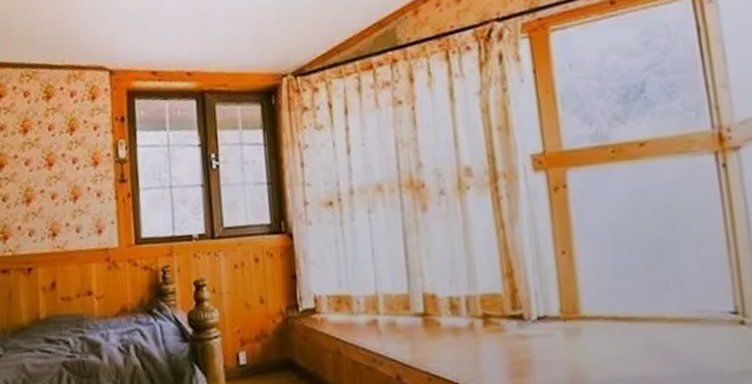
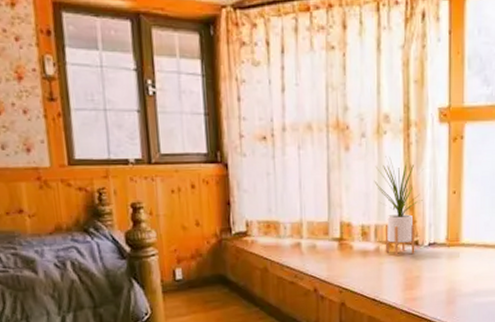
house plant: none [459,212,523,333] -> present [374,155,423,255]

